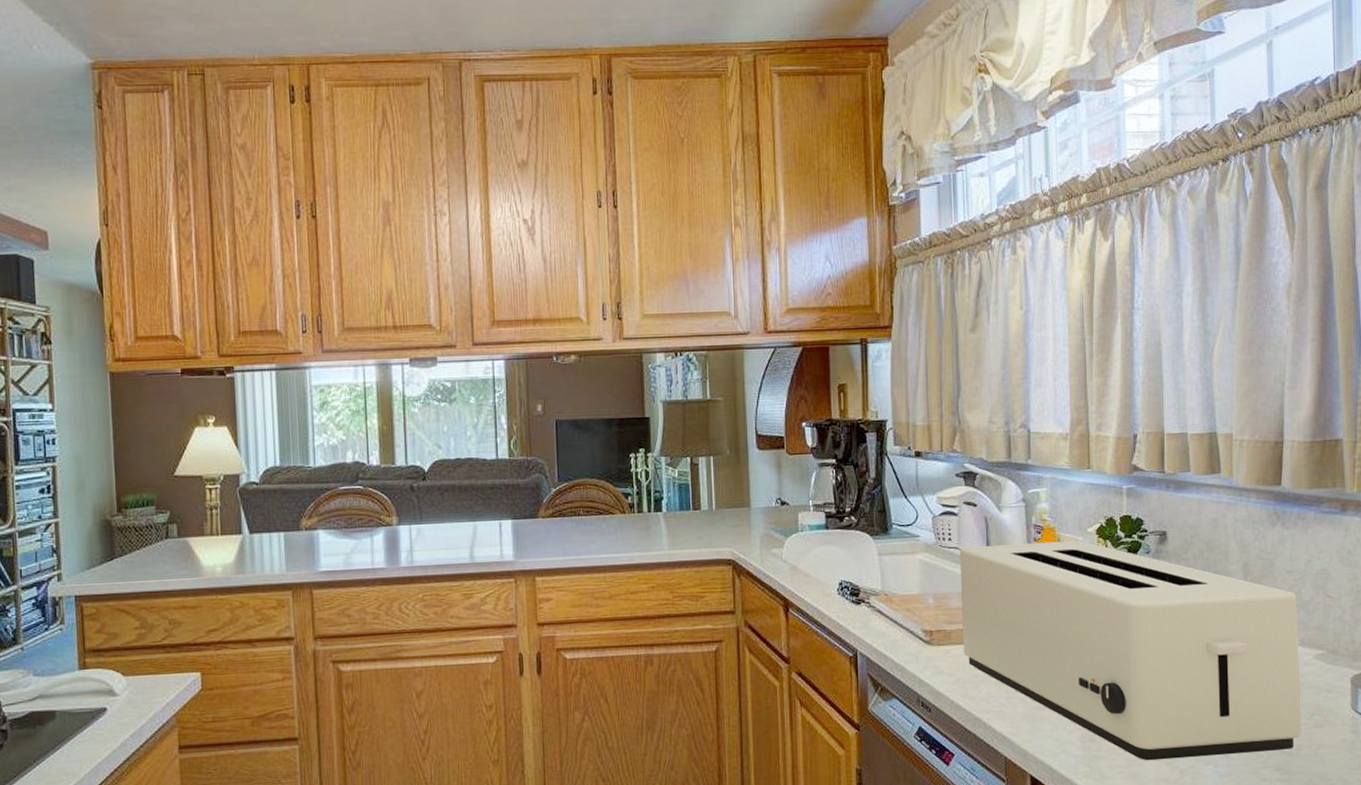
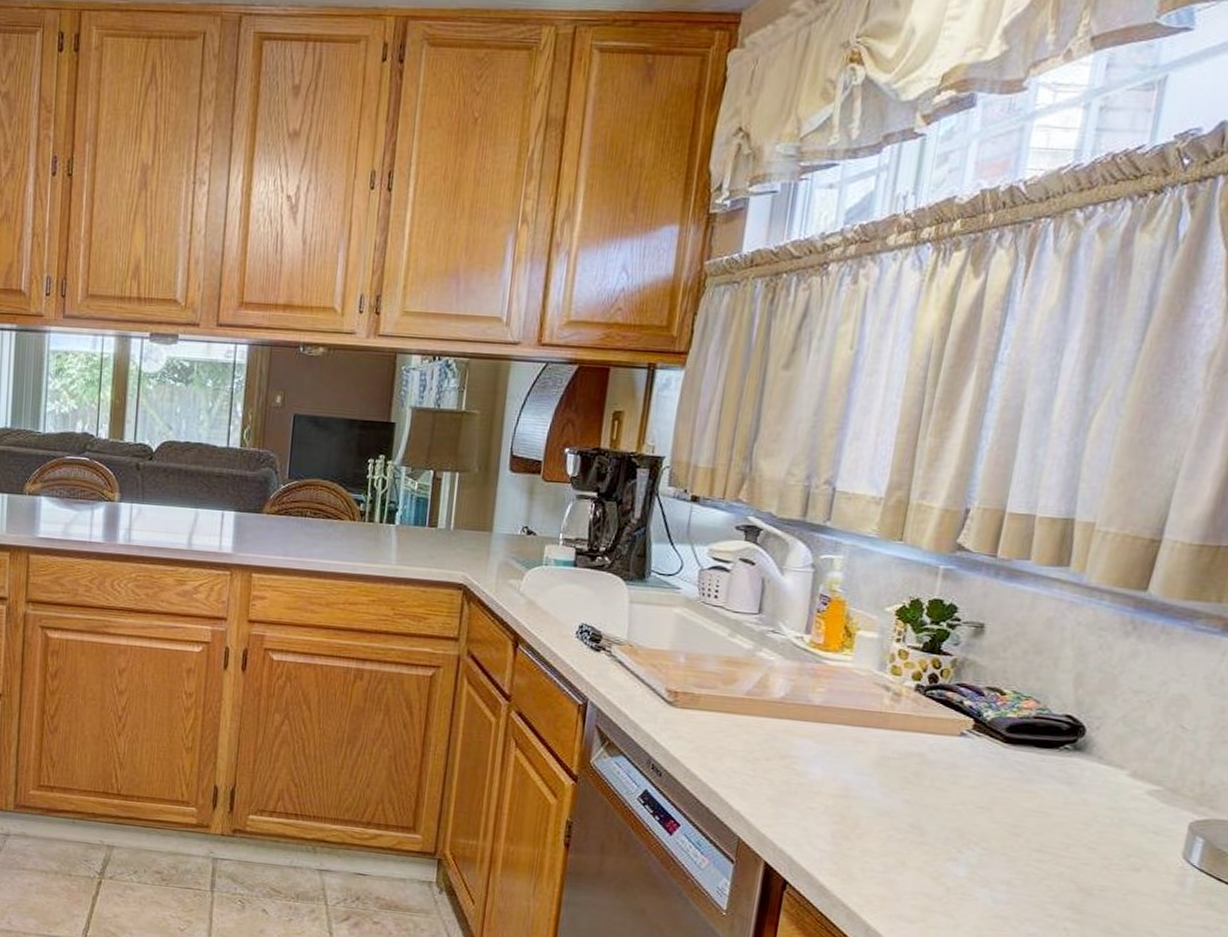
toaster: present [959,540,1301,761] -> none [710,607,1139,889]

